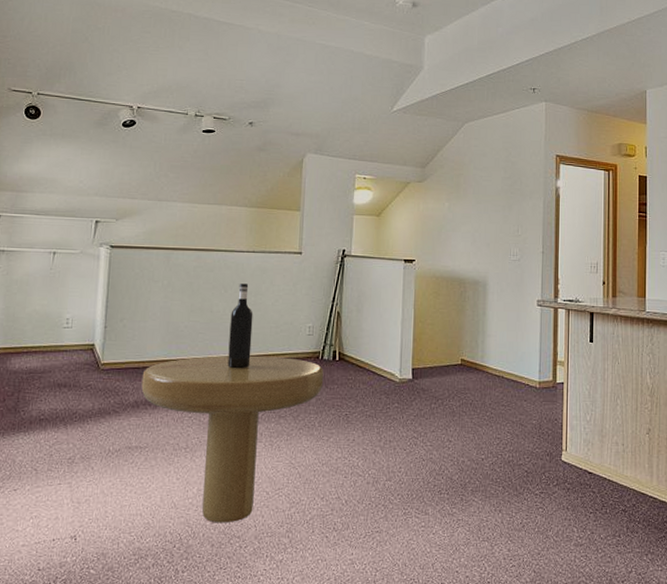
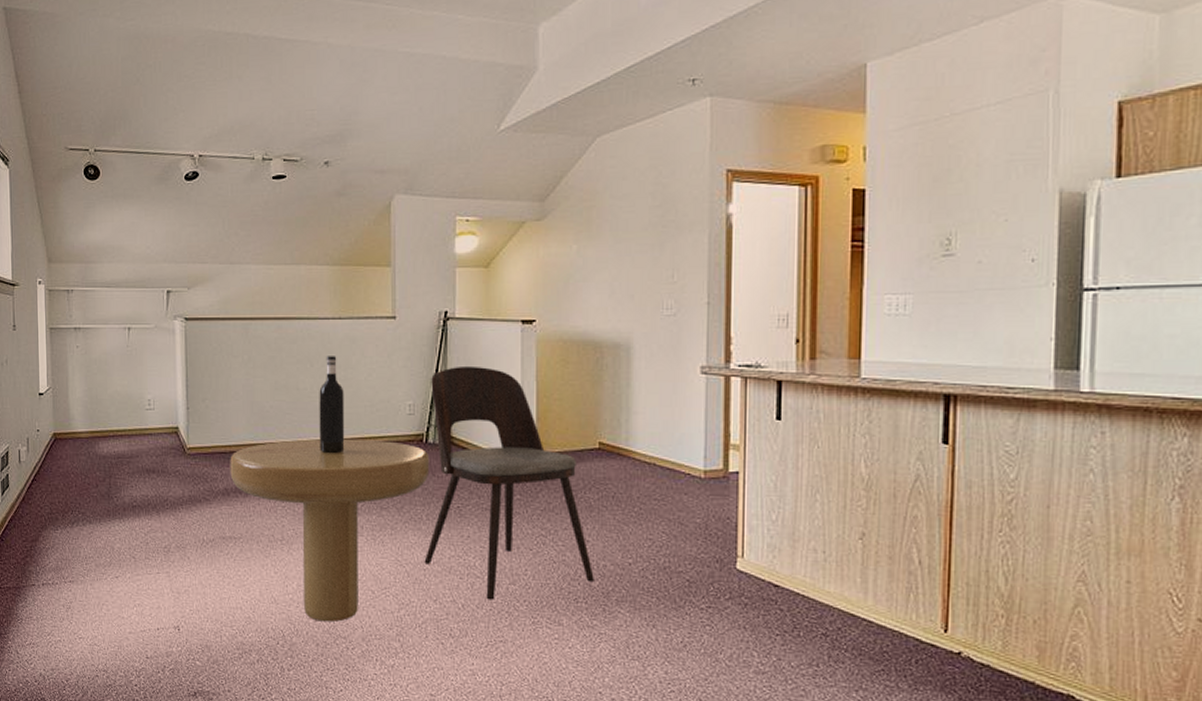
dining chair: none [314,295,455,495] -> present [424,365,594,600]

